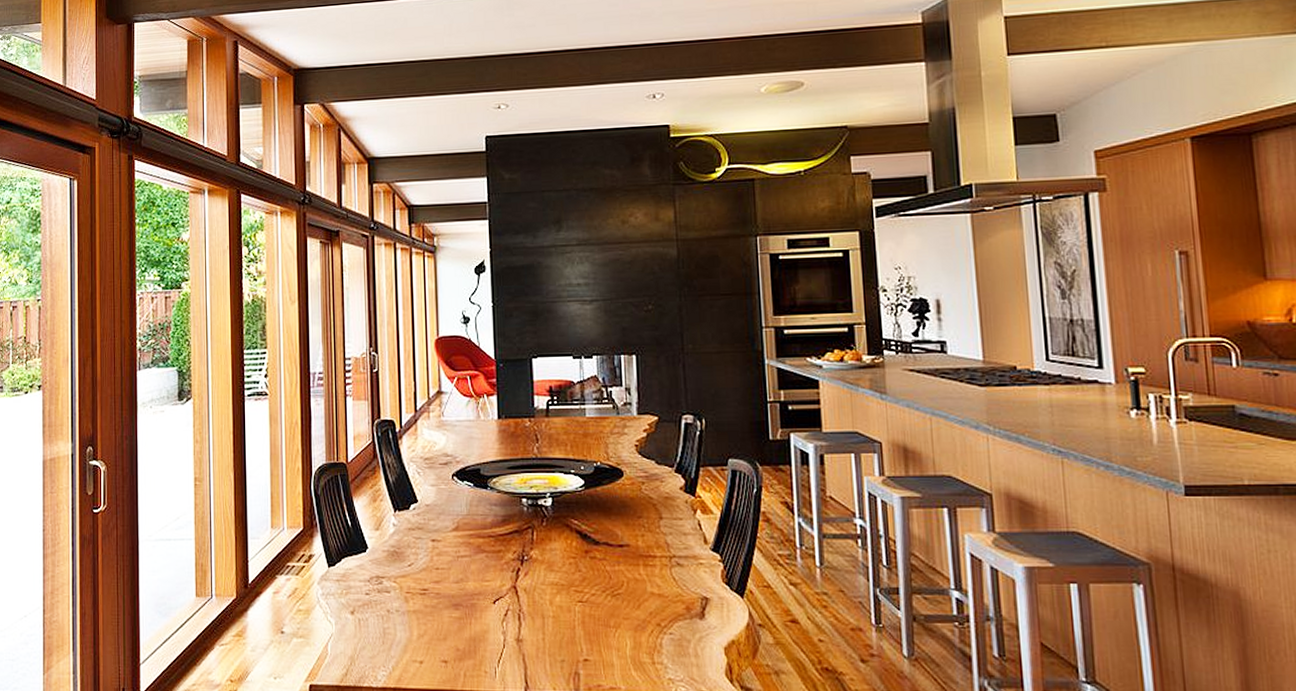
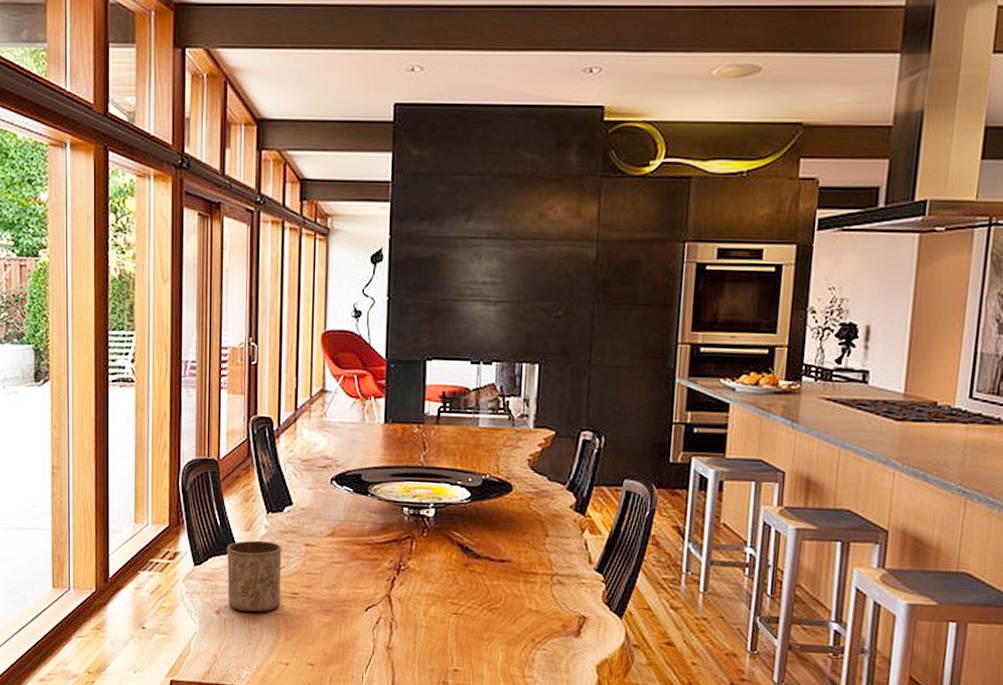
cup: none [357,538,412,610] -> present [226,540,282,612]

